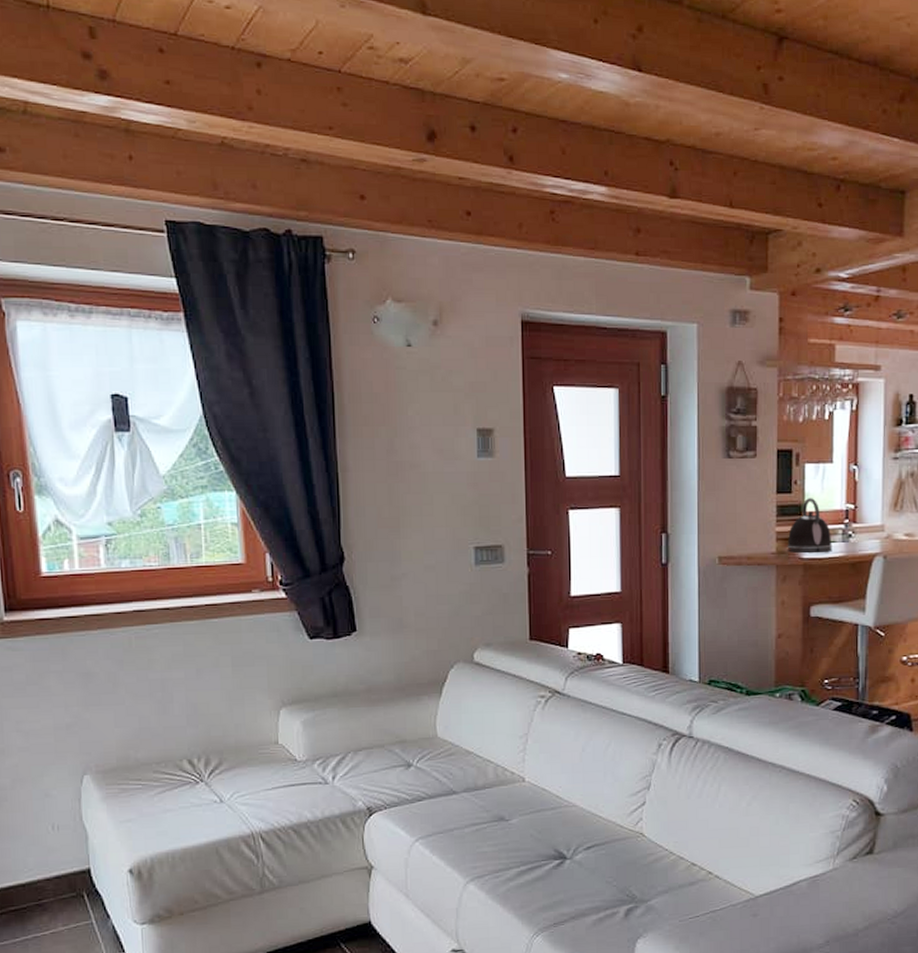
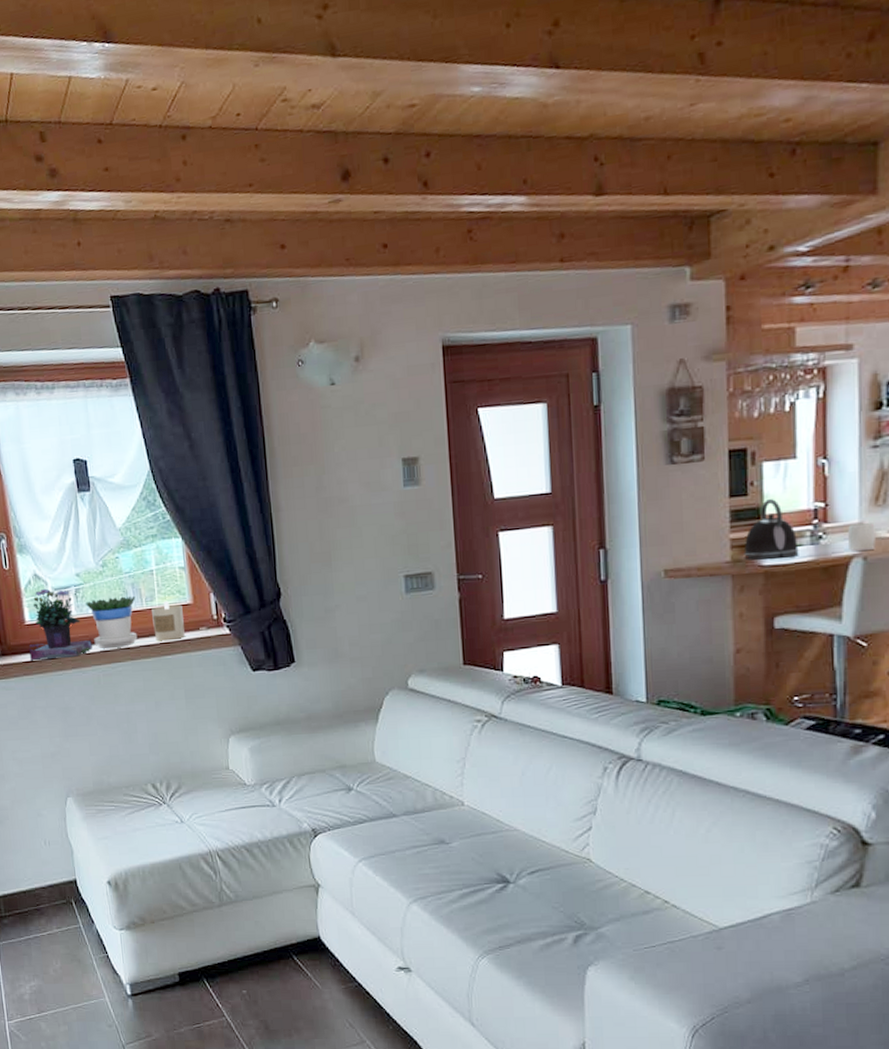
potted flower: none [43,536,124,619] -> present [28,588,92,661]
flowerpot: none [118,550,179,609] -> present [85,595,138,650]
candle: none [196,558,234,603] -> present [151,600,185,642]
mug: none [872,526,893,551] -> present [848,523,876,552]

